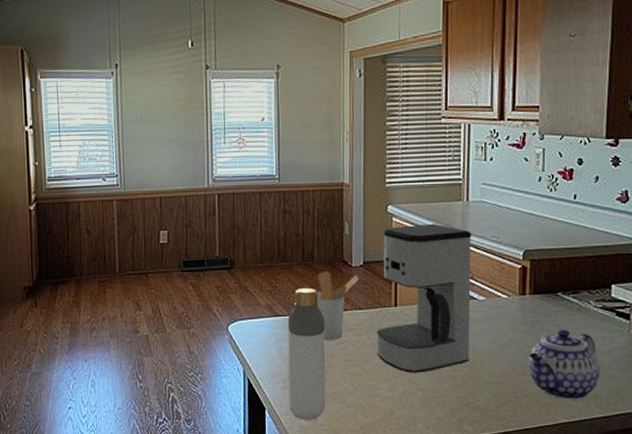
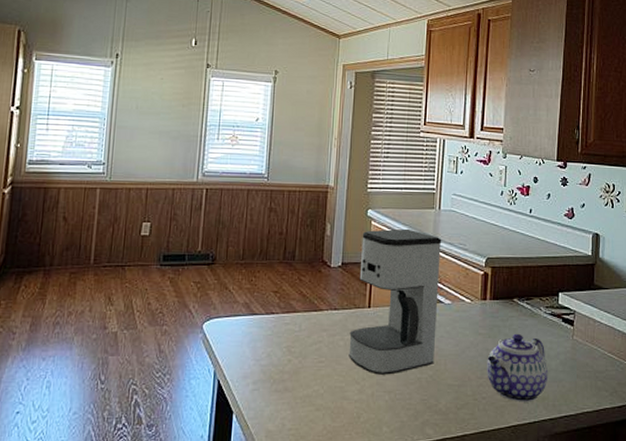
bottle: present [287,287,326,420] -> none [257,286,301,424]
utensil holder: present [316,271,360,341] -> none [293,270,337,342]

